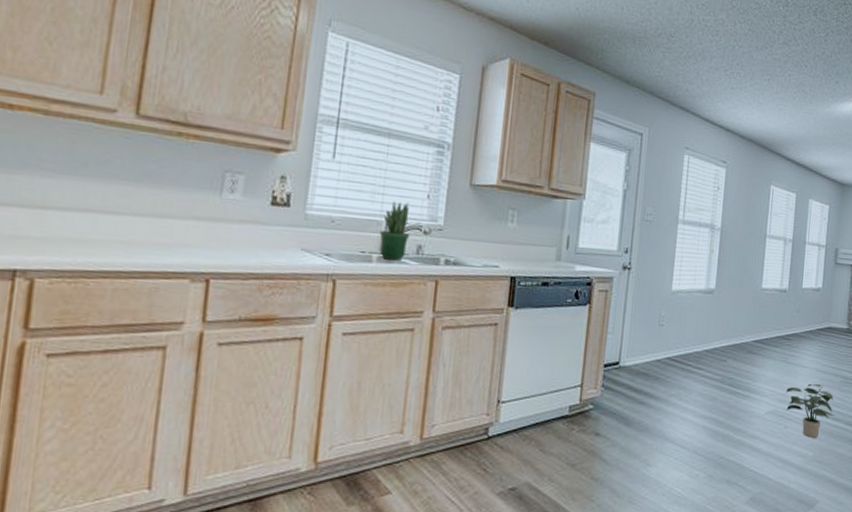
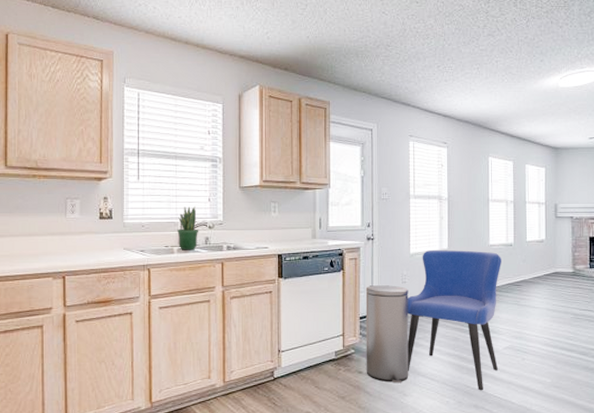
pedal bin: none [604,326,665,450] -> present [365,285,409,384]
dining chair: none [655,289,774,463] -> present [407,250,502,391]
potted plant: present [786,384,835,438] -> none [521,322,568,367]

